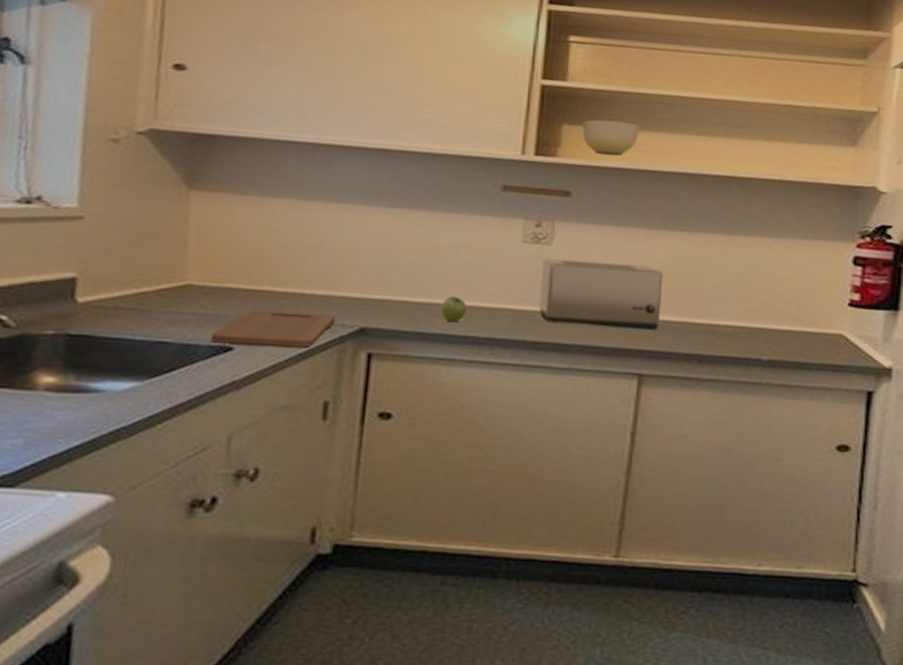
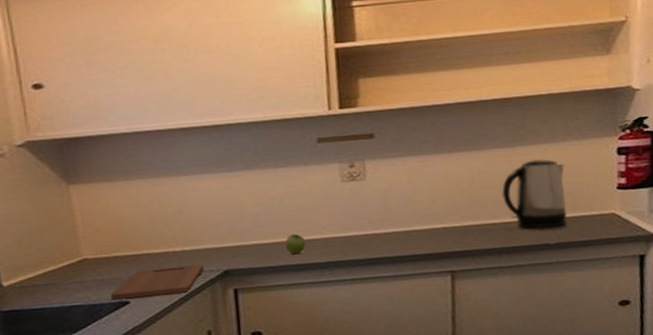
toaster: present [539,258,663,330] -> none [360,184,463,242]
bowl: present [582,119,641,157] -> none [375,67,424,99]
kettle: none [712,253,791,342] -> present [501,158,567,230]

